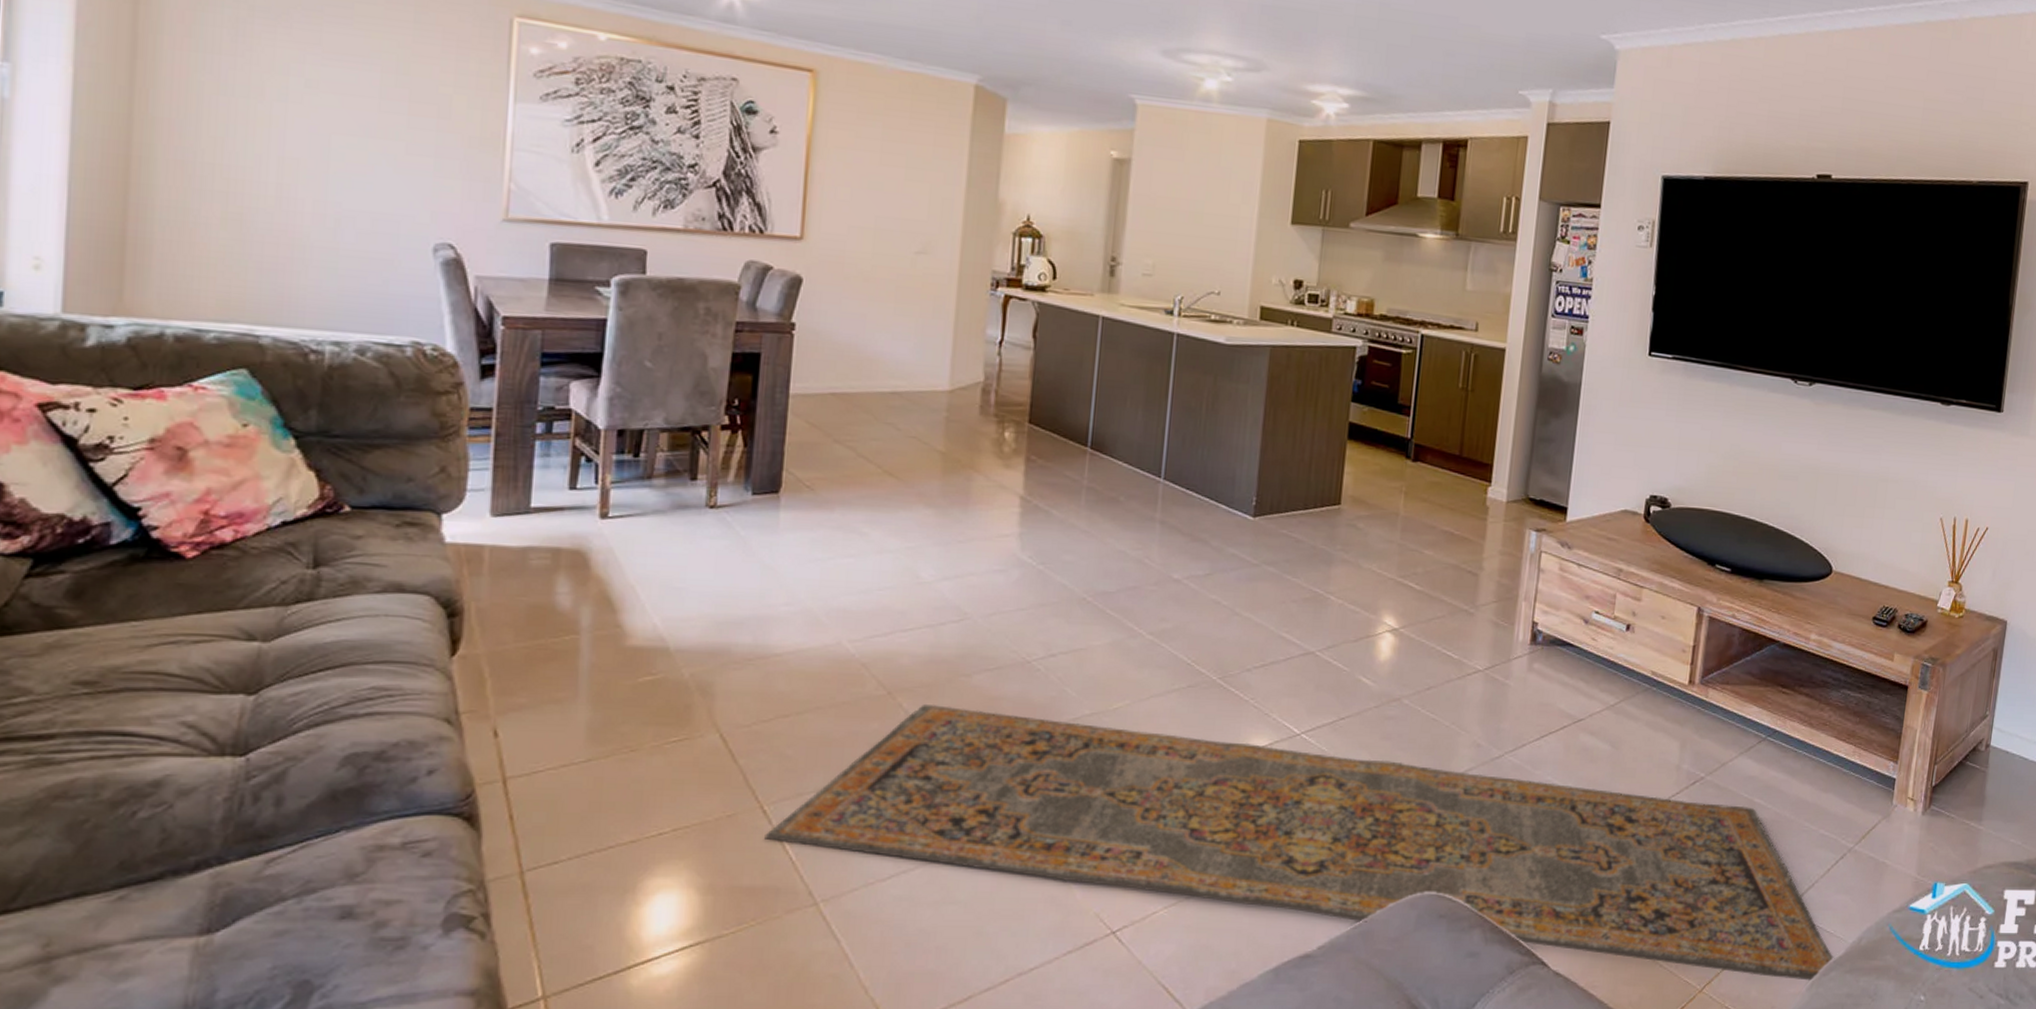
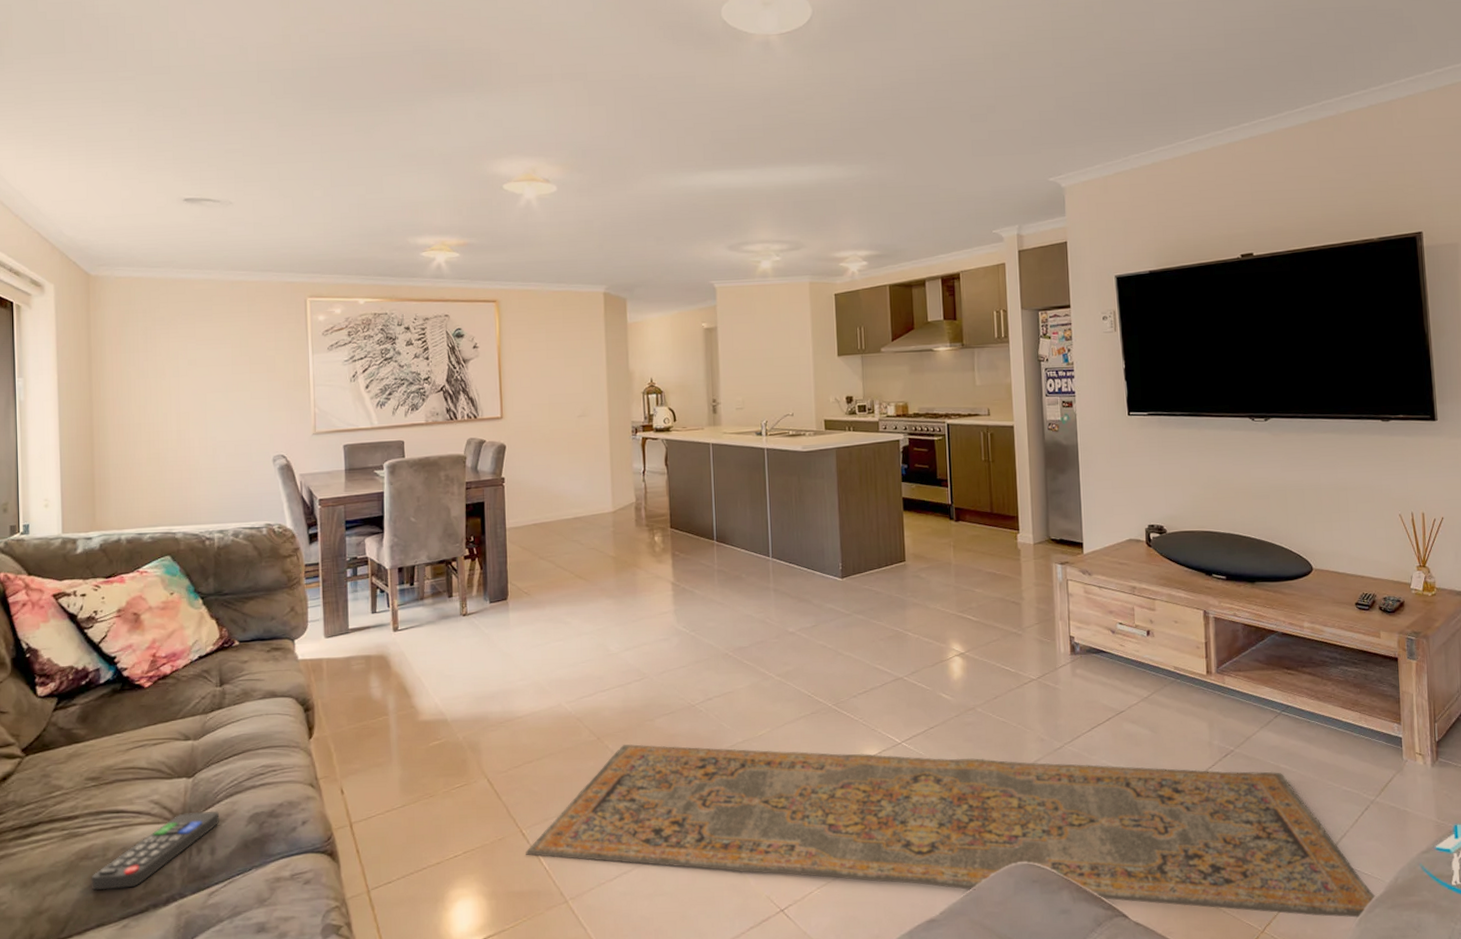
remote control: none [69,743,294,845] -> present [91,810,219,891]

